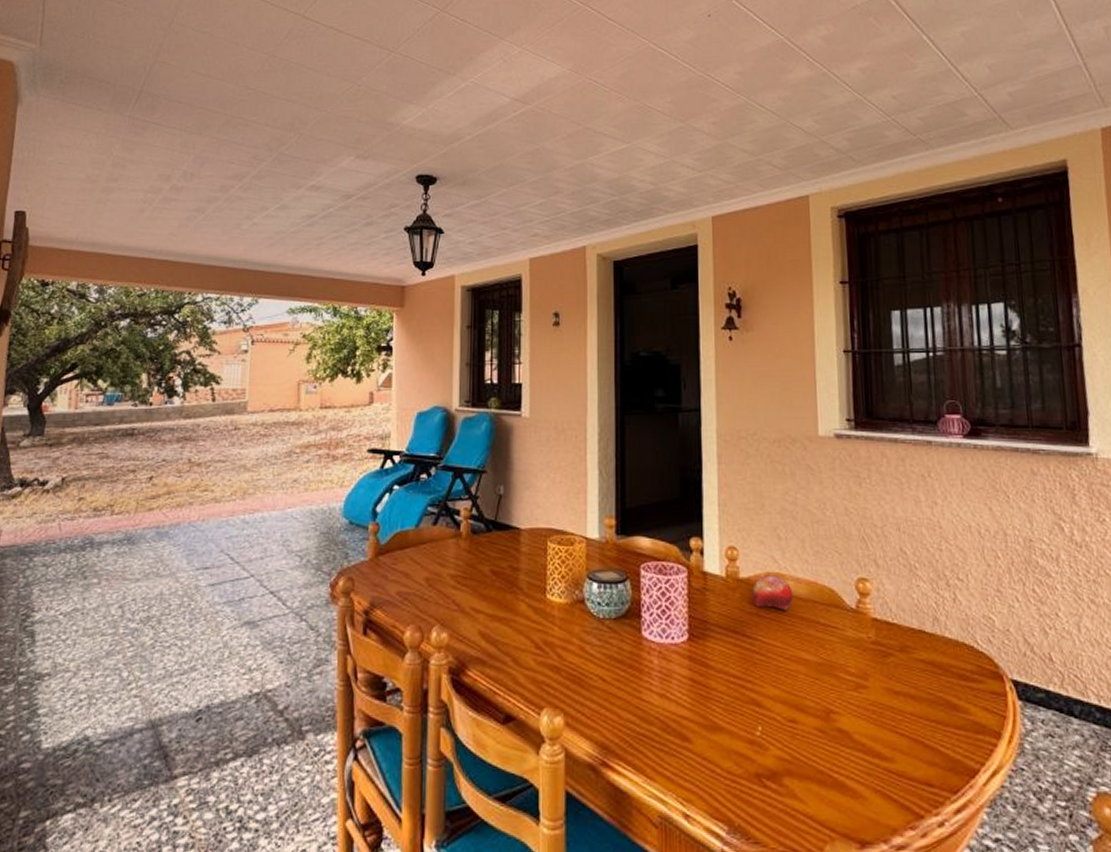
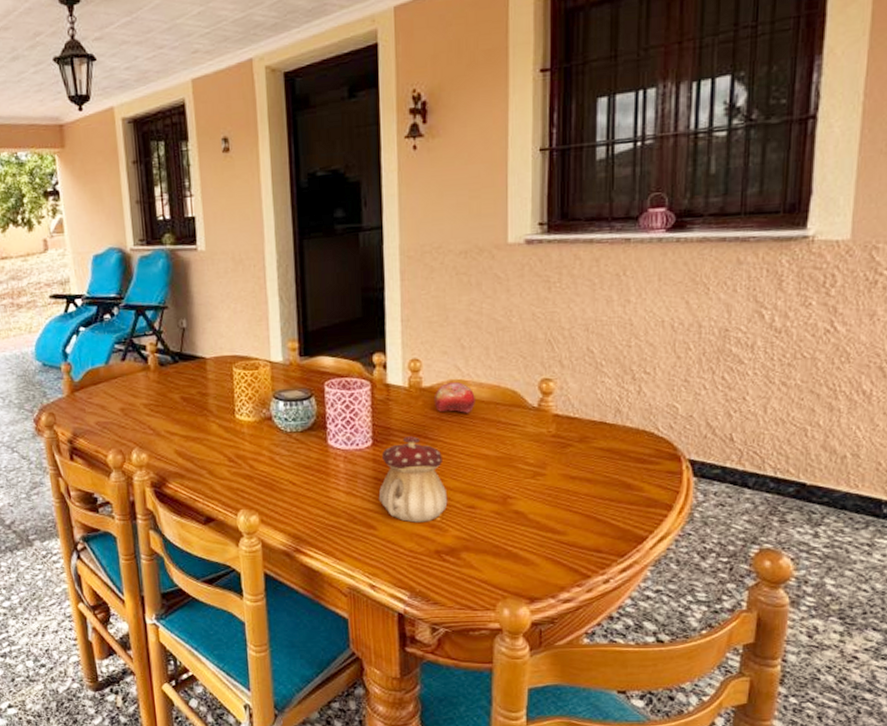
teapot: none [694,631,768,737] -> present [378,435,448,523]

